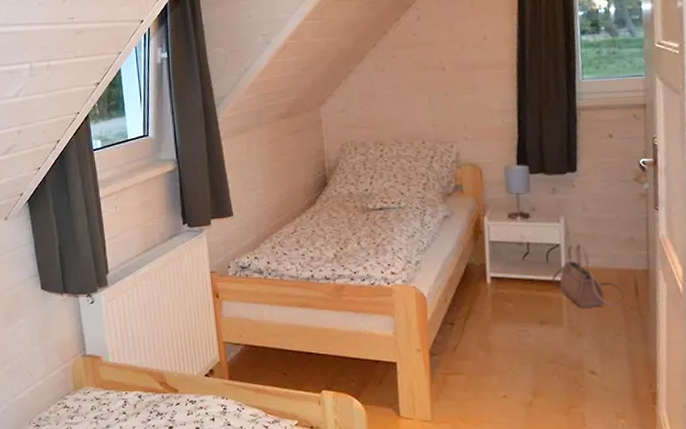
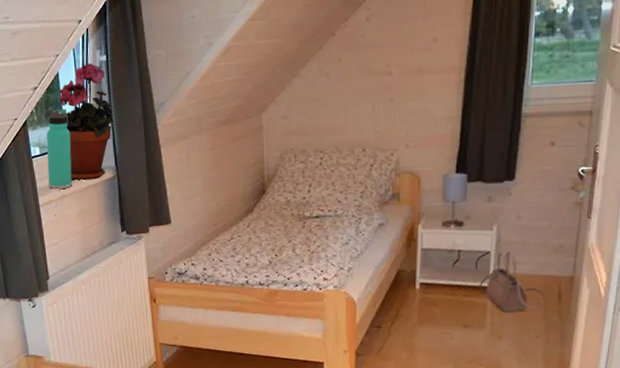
thermos bottle: none [108,102,133,182] -> present [46,108,73,190]
potted plant: none [120,60,176,173] -> present [58,63,115,181]

